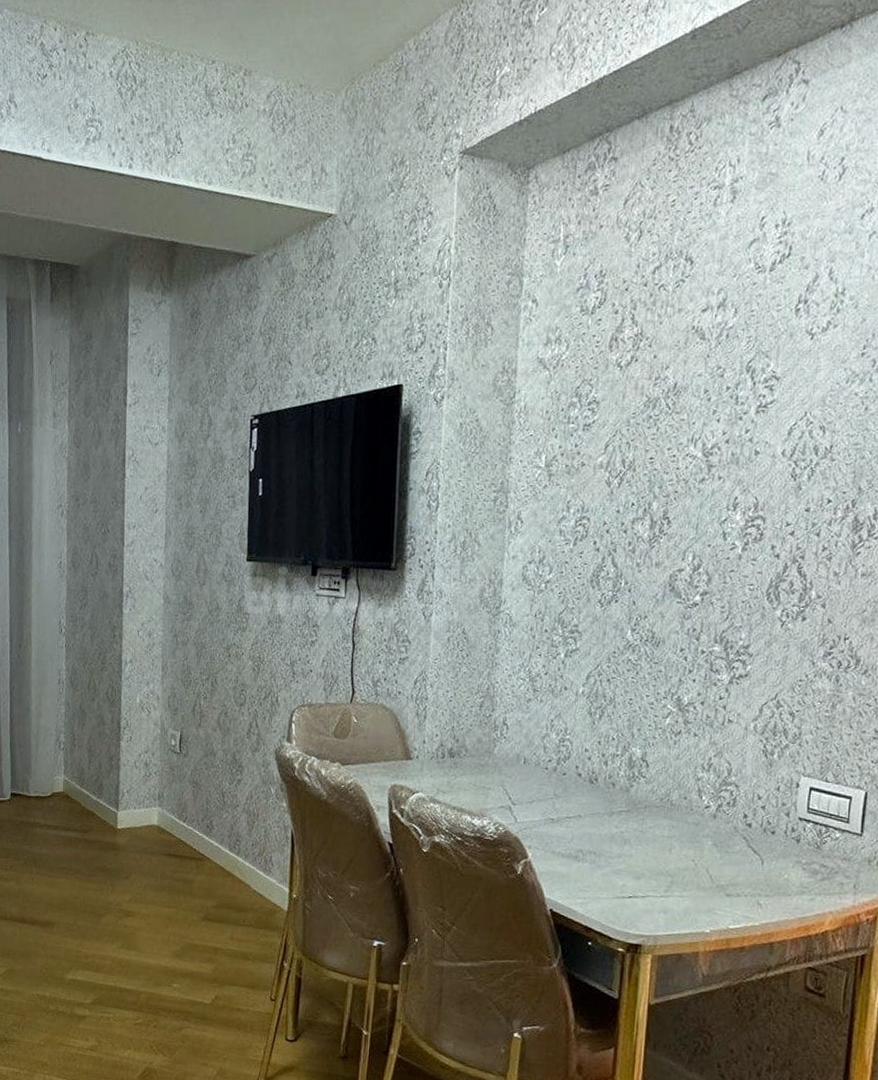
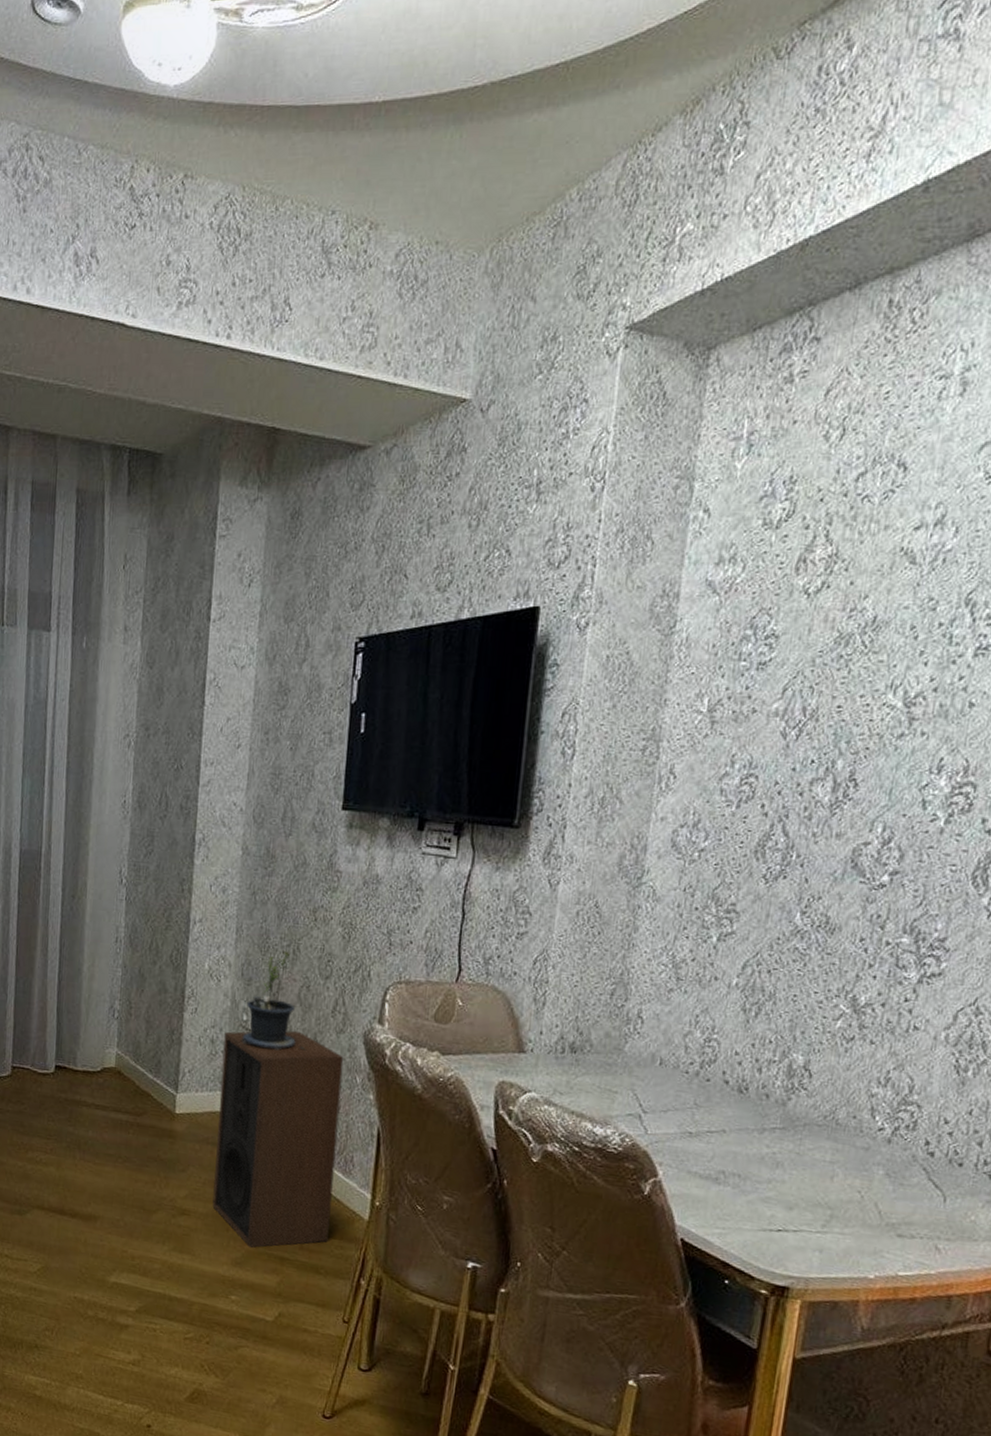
speaker: none [153,751,260,942] -> present [212,1030,344,1248]
potted plant: none [170,684,227,769] -> present [240,951,306,1051]

